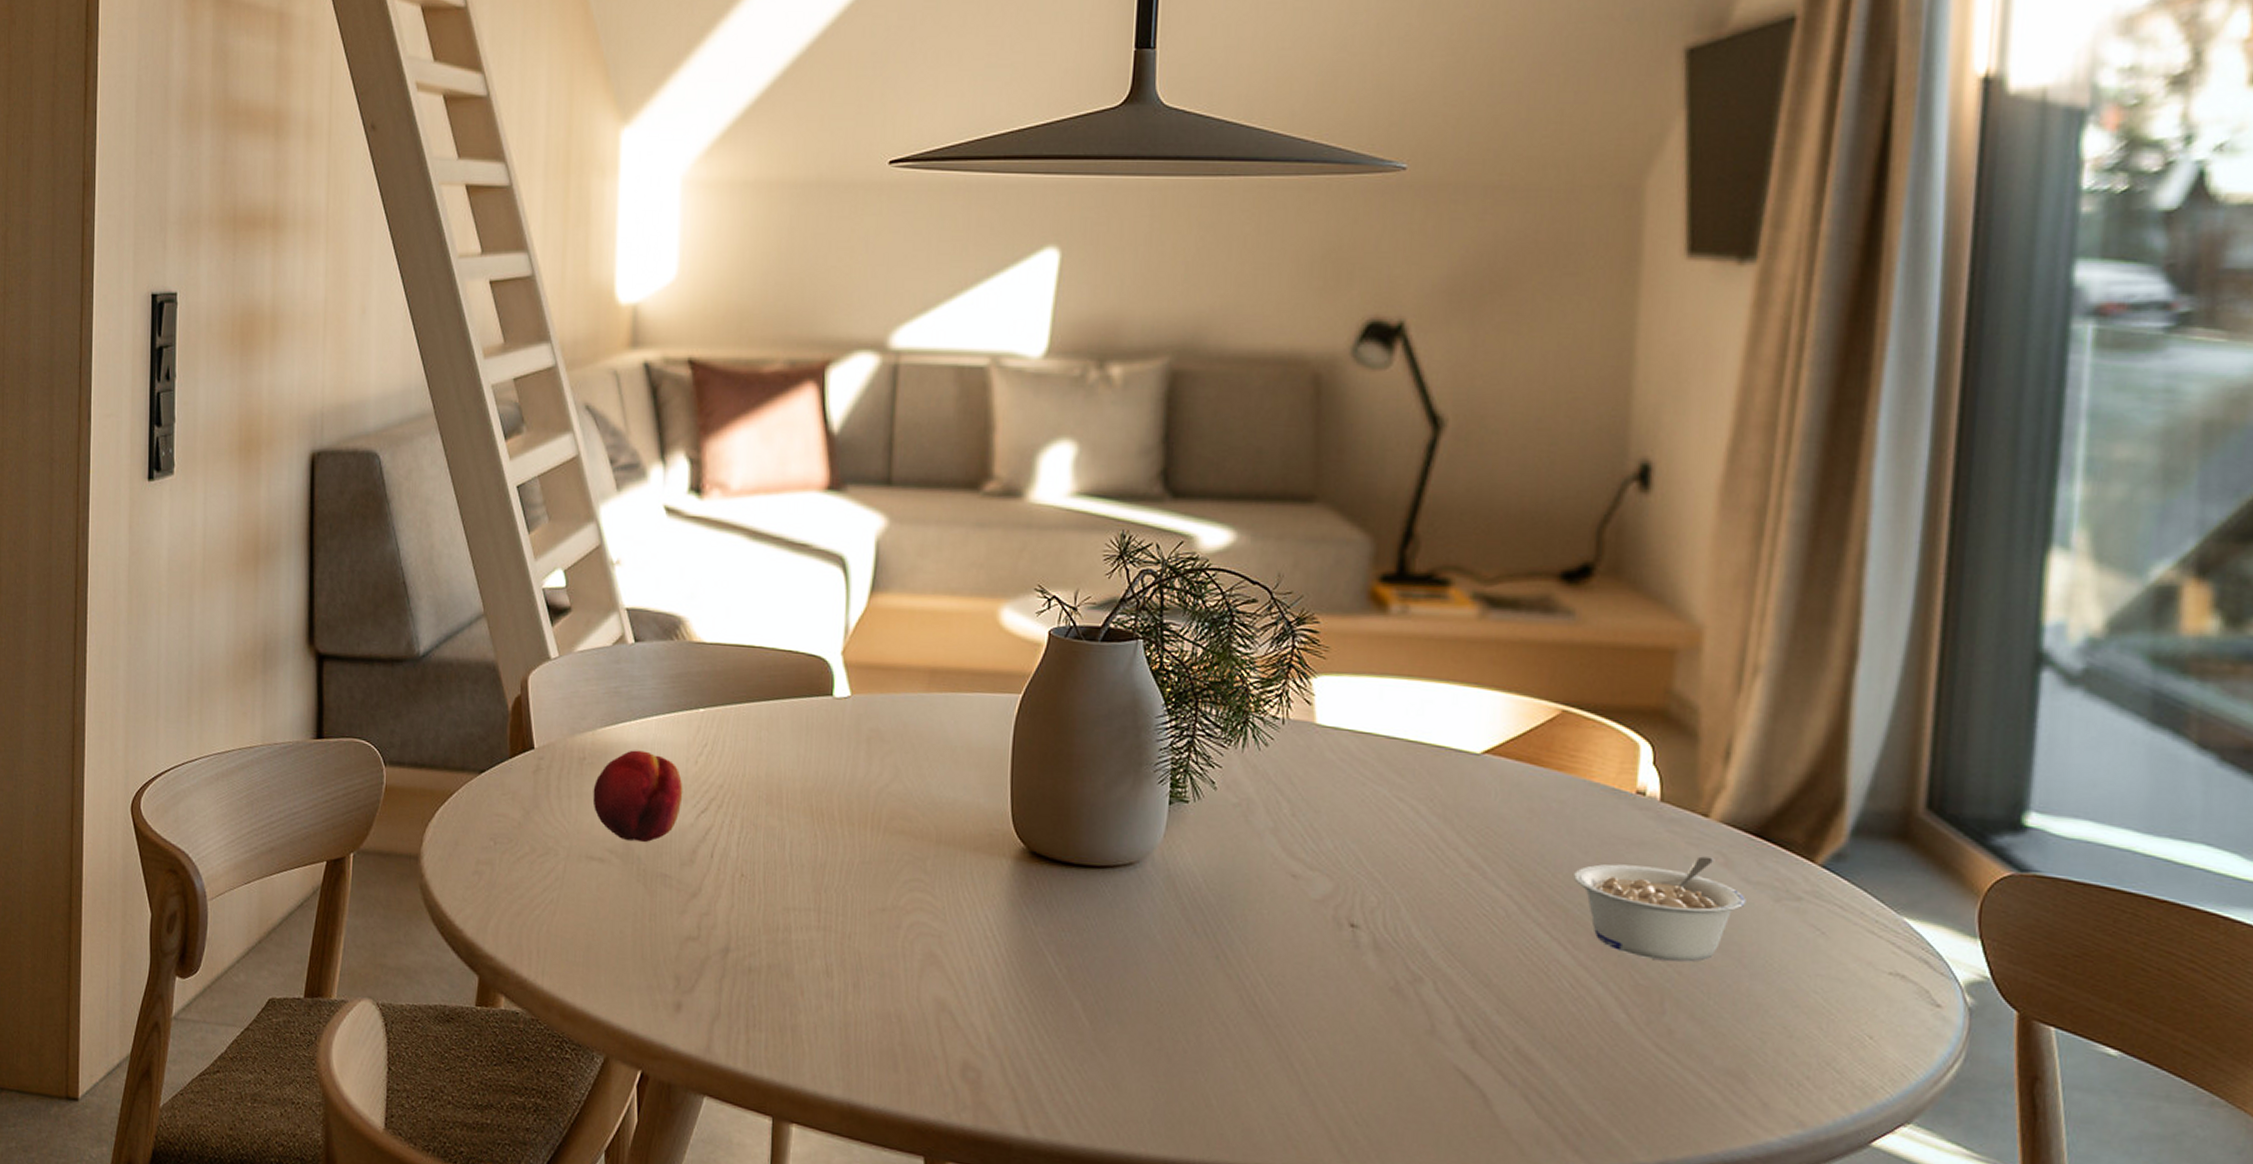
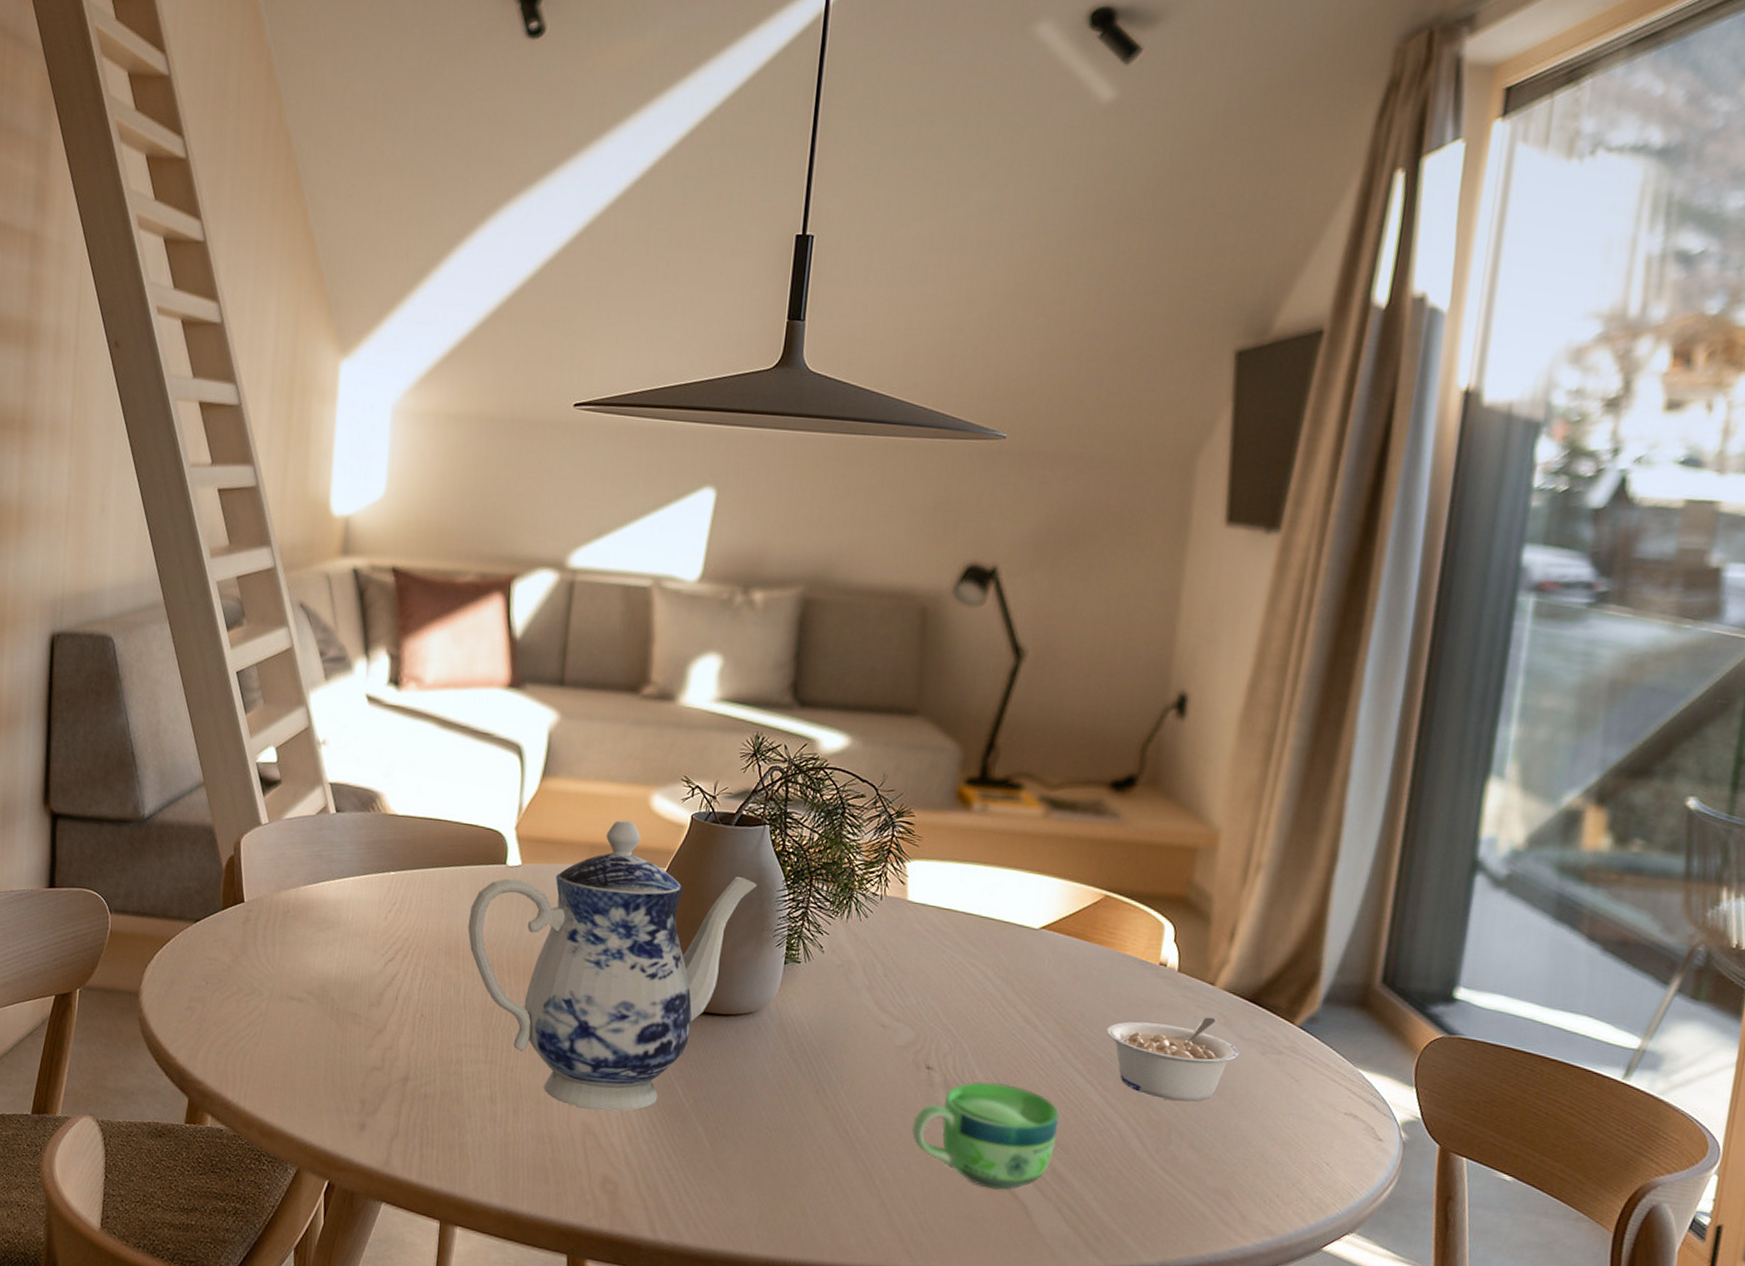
fruit: present [592,750,683,843] -> none [294,905,374,986]
teapot: none [791,639,1131,985] -> present [468,820,757,1112]
cup: none [1336,941,1520,1074] -> present [912,1082,1060,1190]

